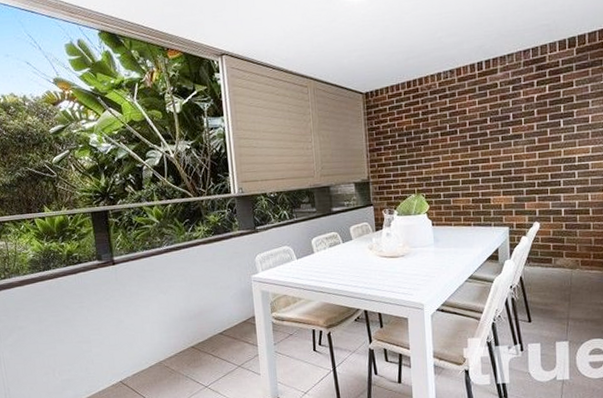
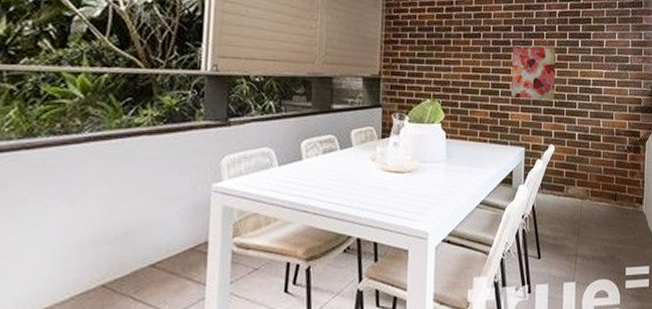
wall art: none [490,132,537,185] -> present [511,47,556,100]

